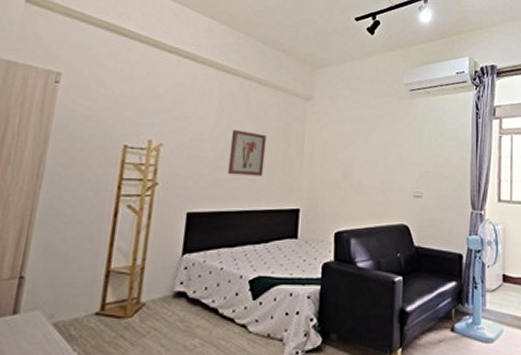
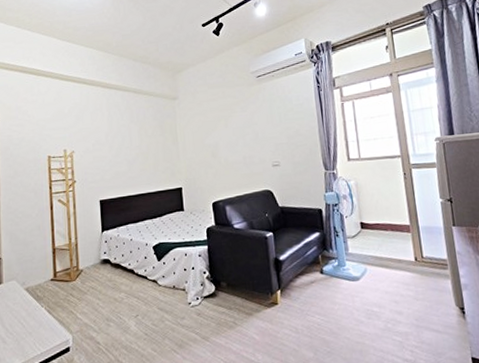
wall art: present [227,129,267,176] -> none [121,132,150,168]

